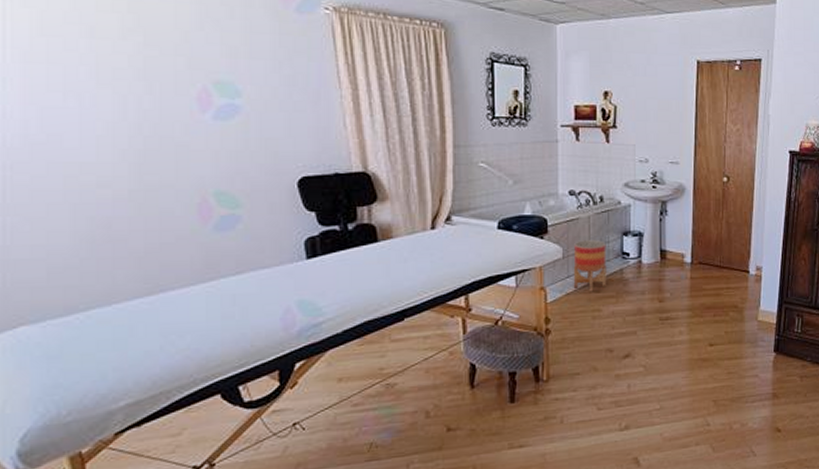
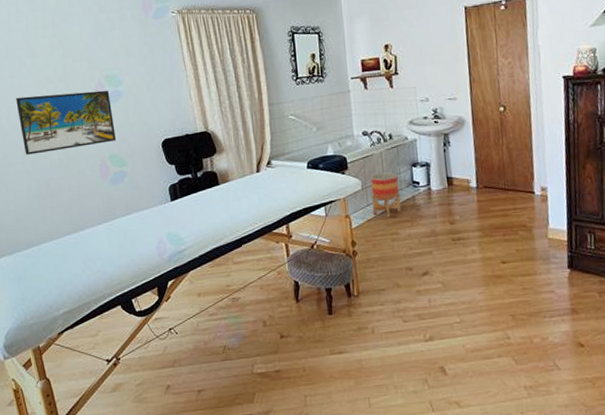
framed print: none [57,94,228,180] -> present [16,90,117,155]

